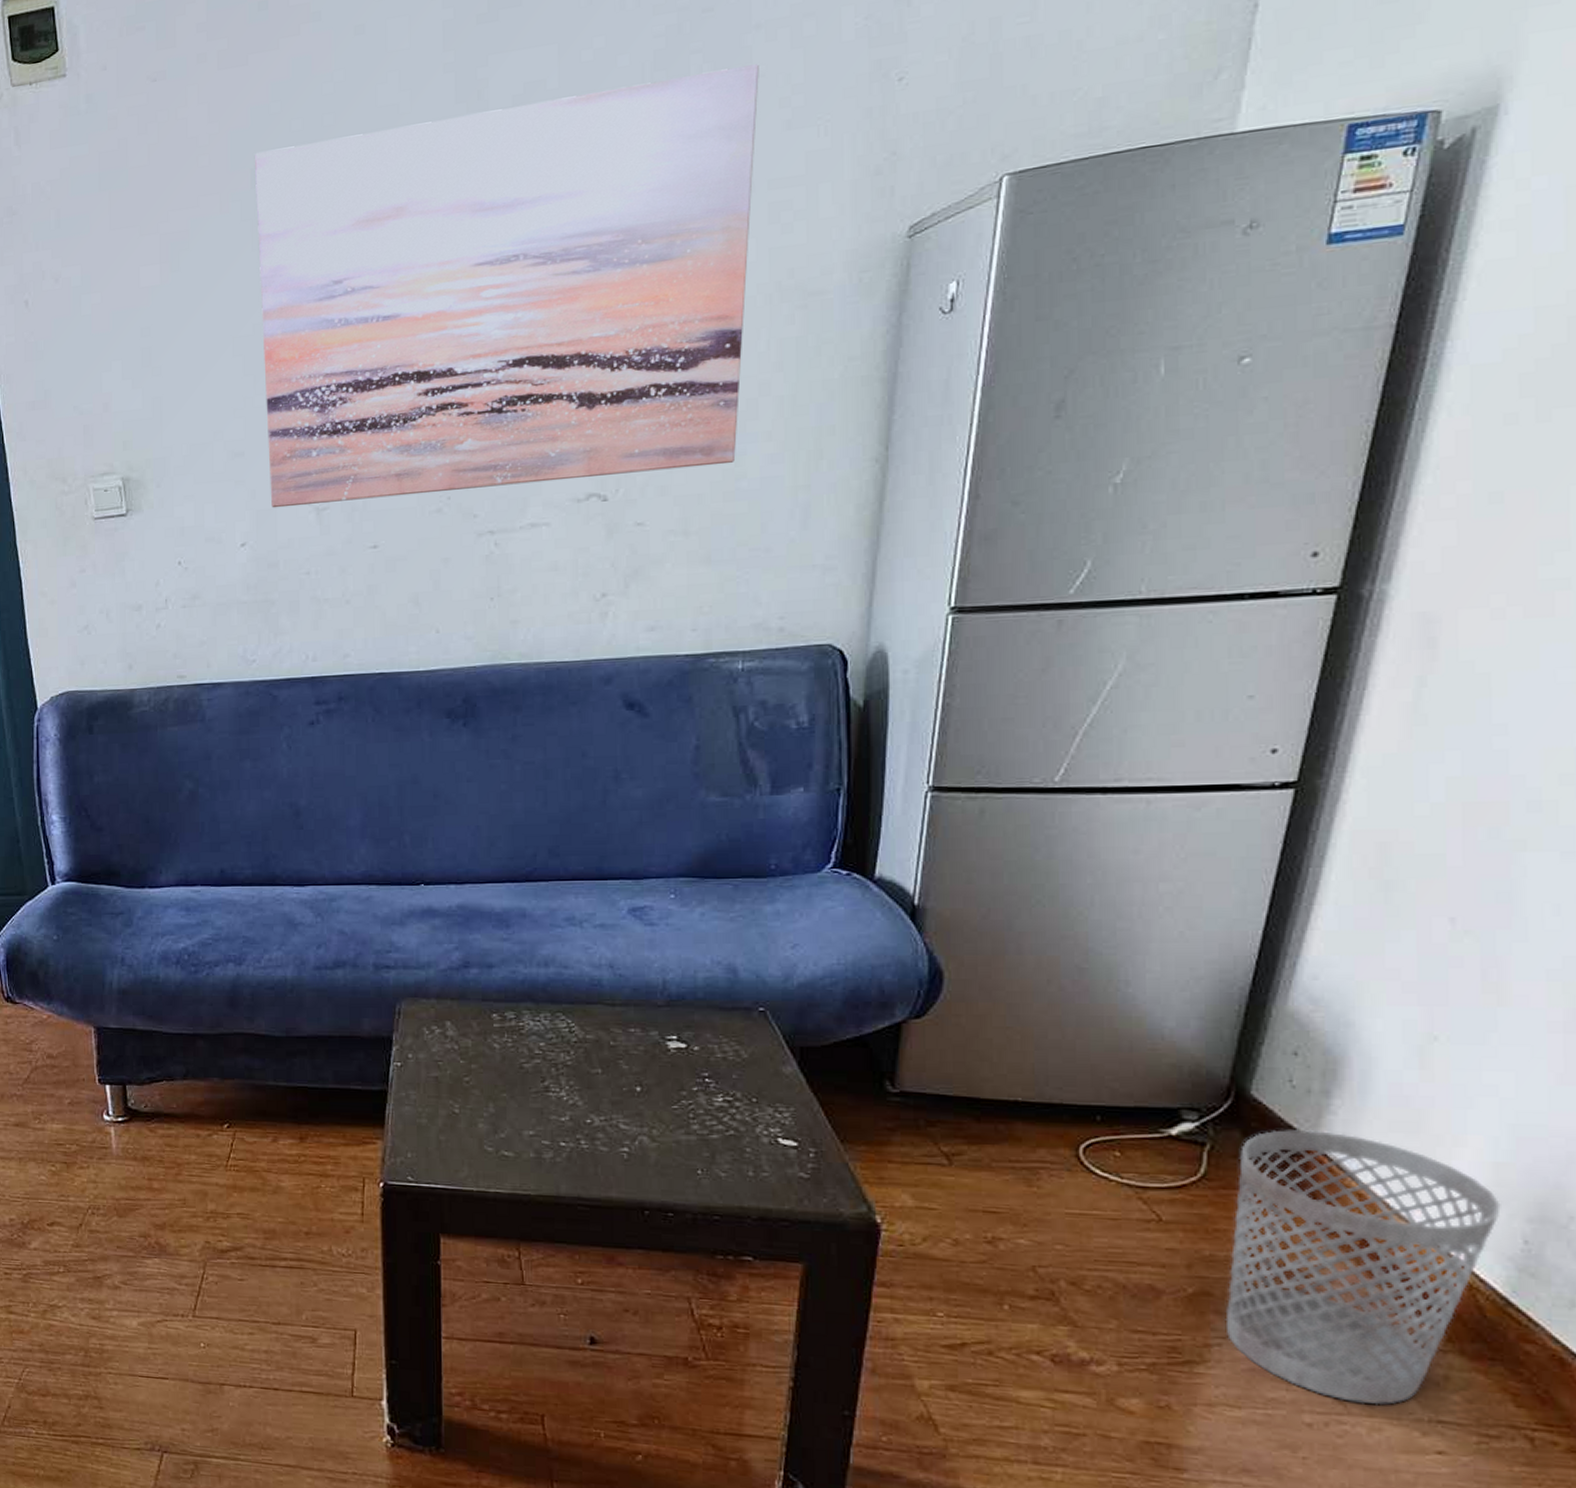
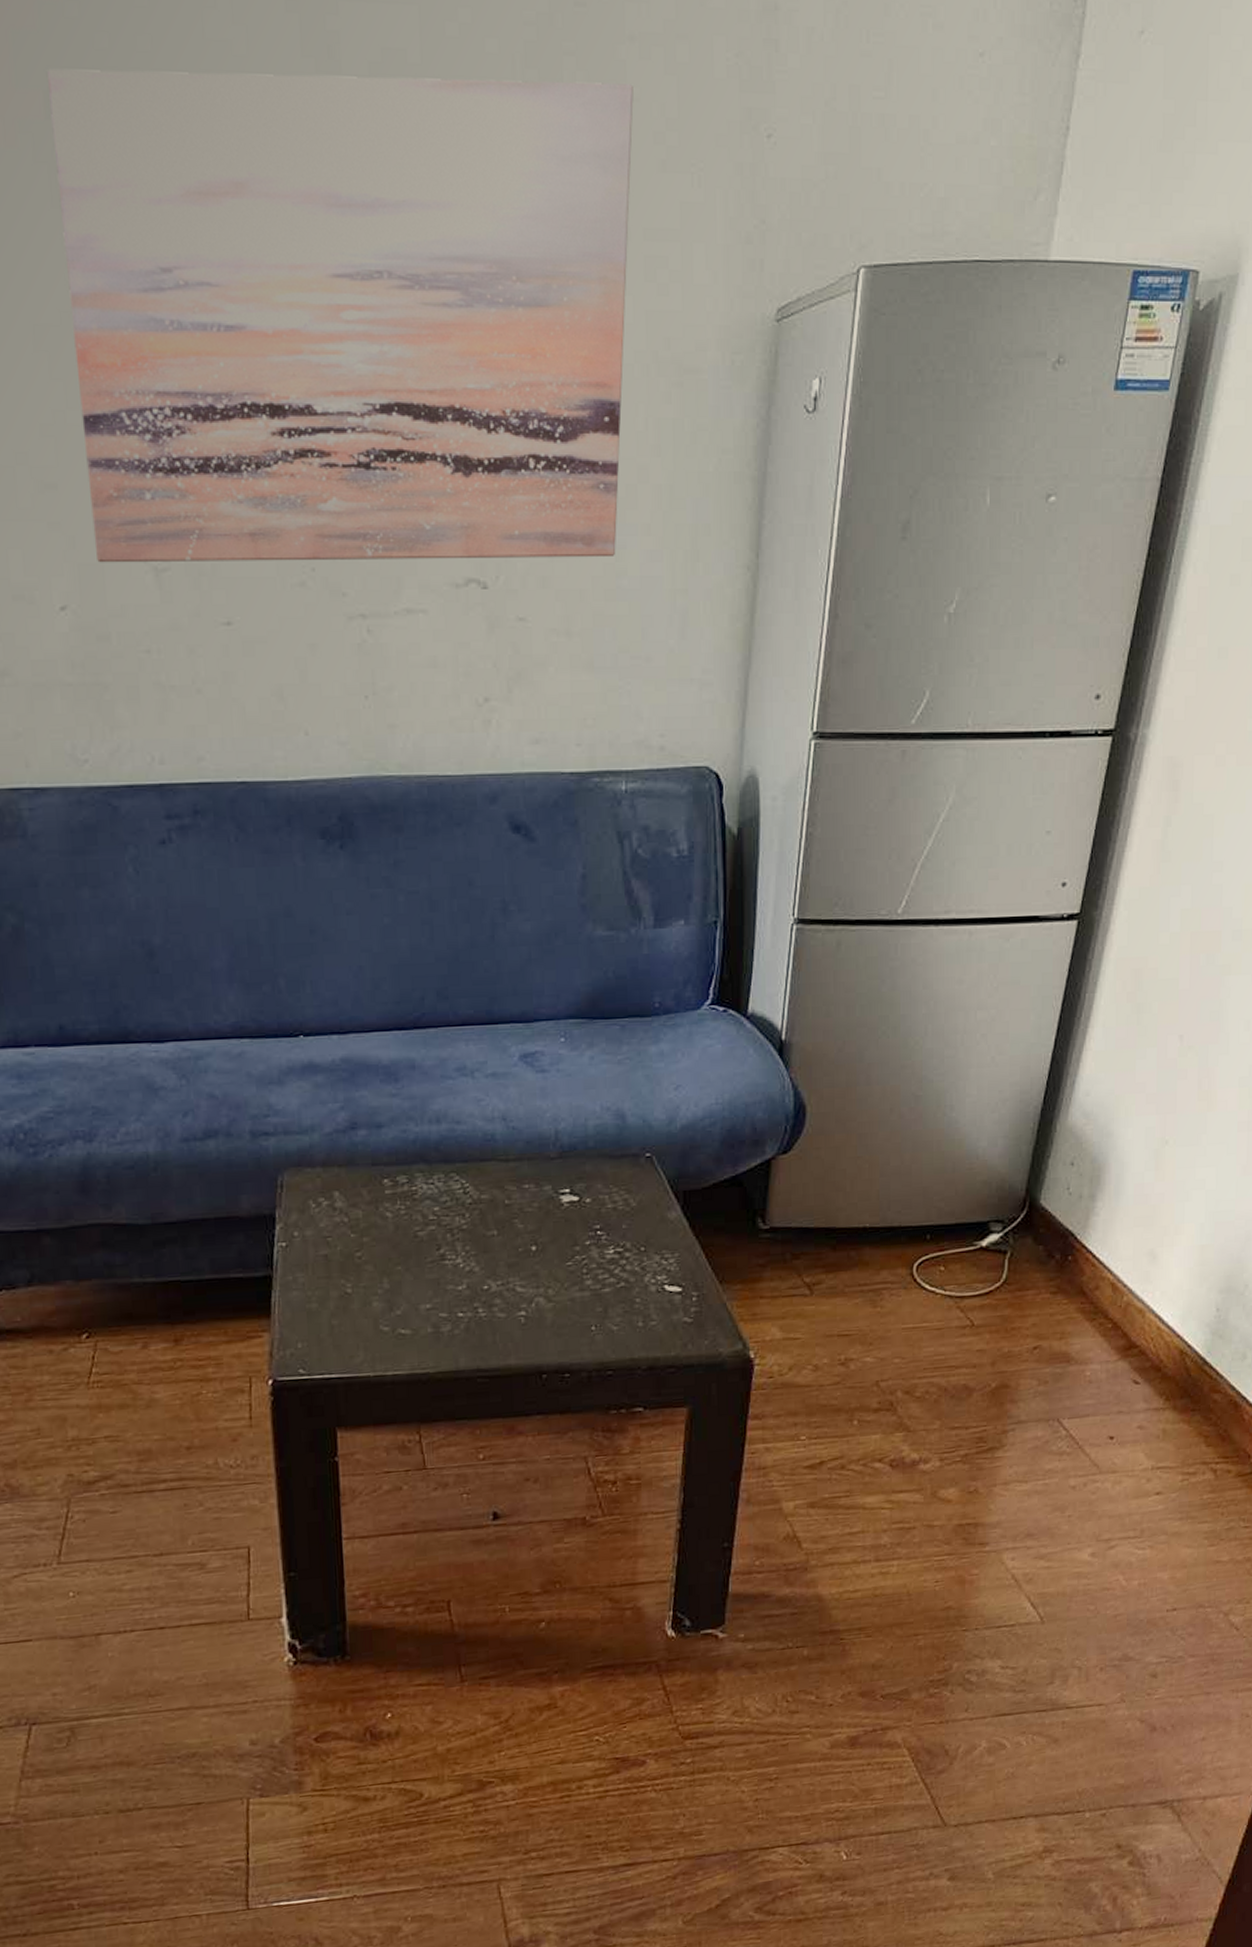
wastebasket: present [1225,1129,1501,1405] -> none [1018,1231,1203,1463]

